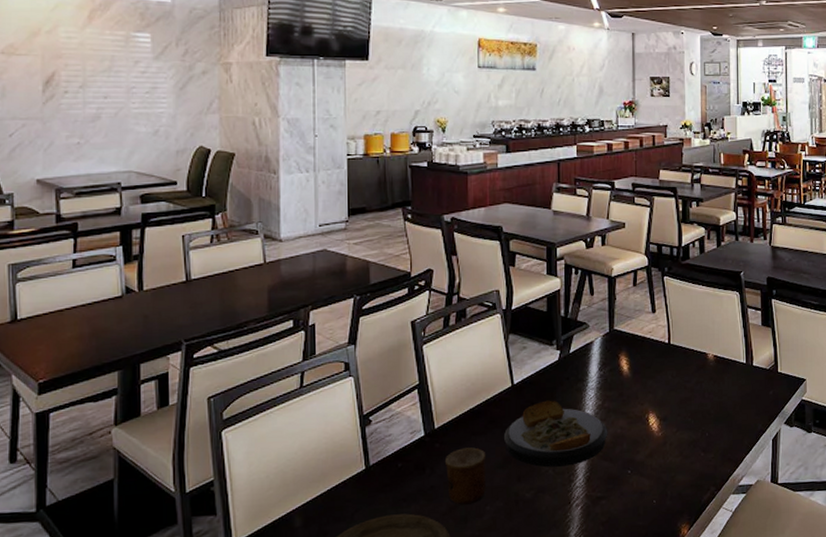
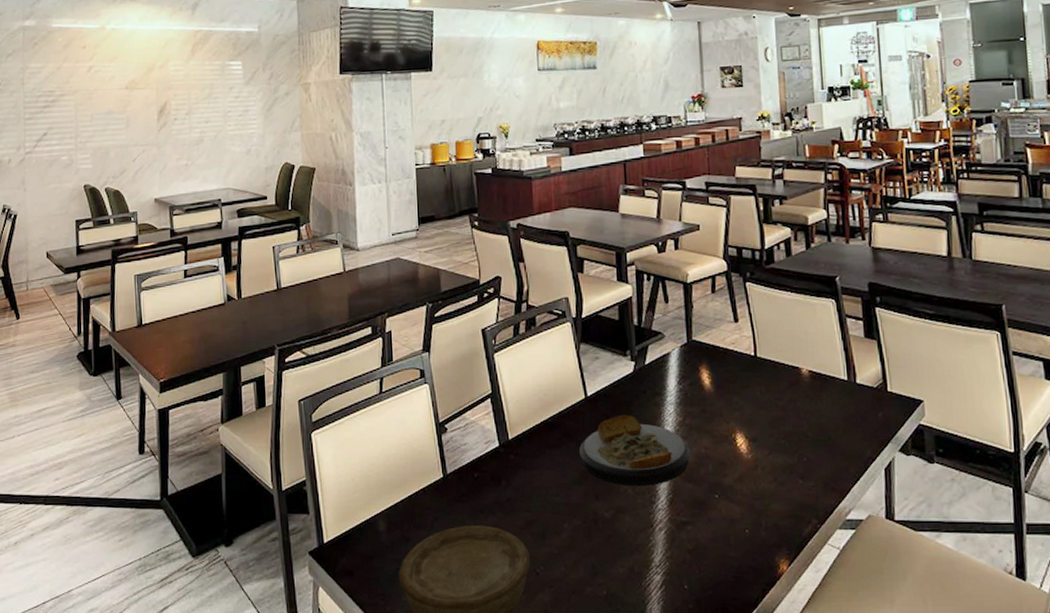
cup: present [444,447,486,505] -> none [520,461,563,520]

